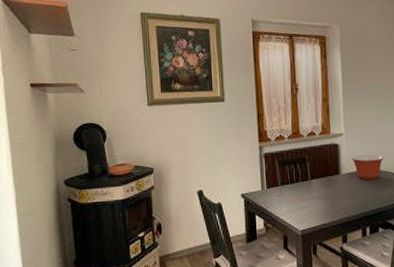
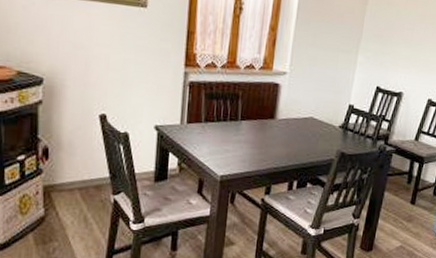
mixing bowl: present [351,155,384,180] -> none [291,100,328,130]

